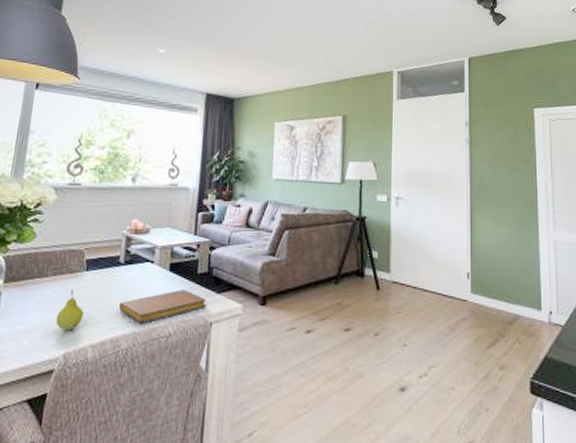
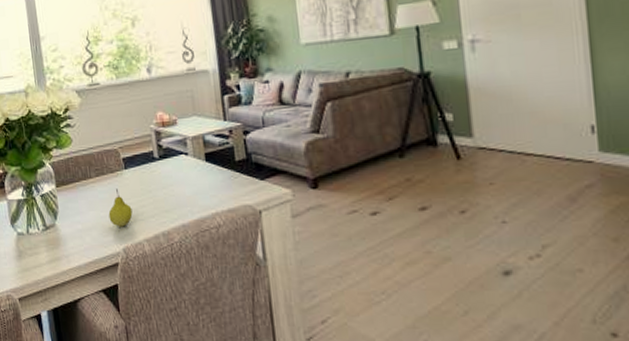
notebook: present [119,290,207,324] -> none [164,179,252,217]

